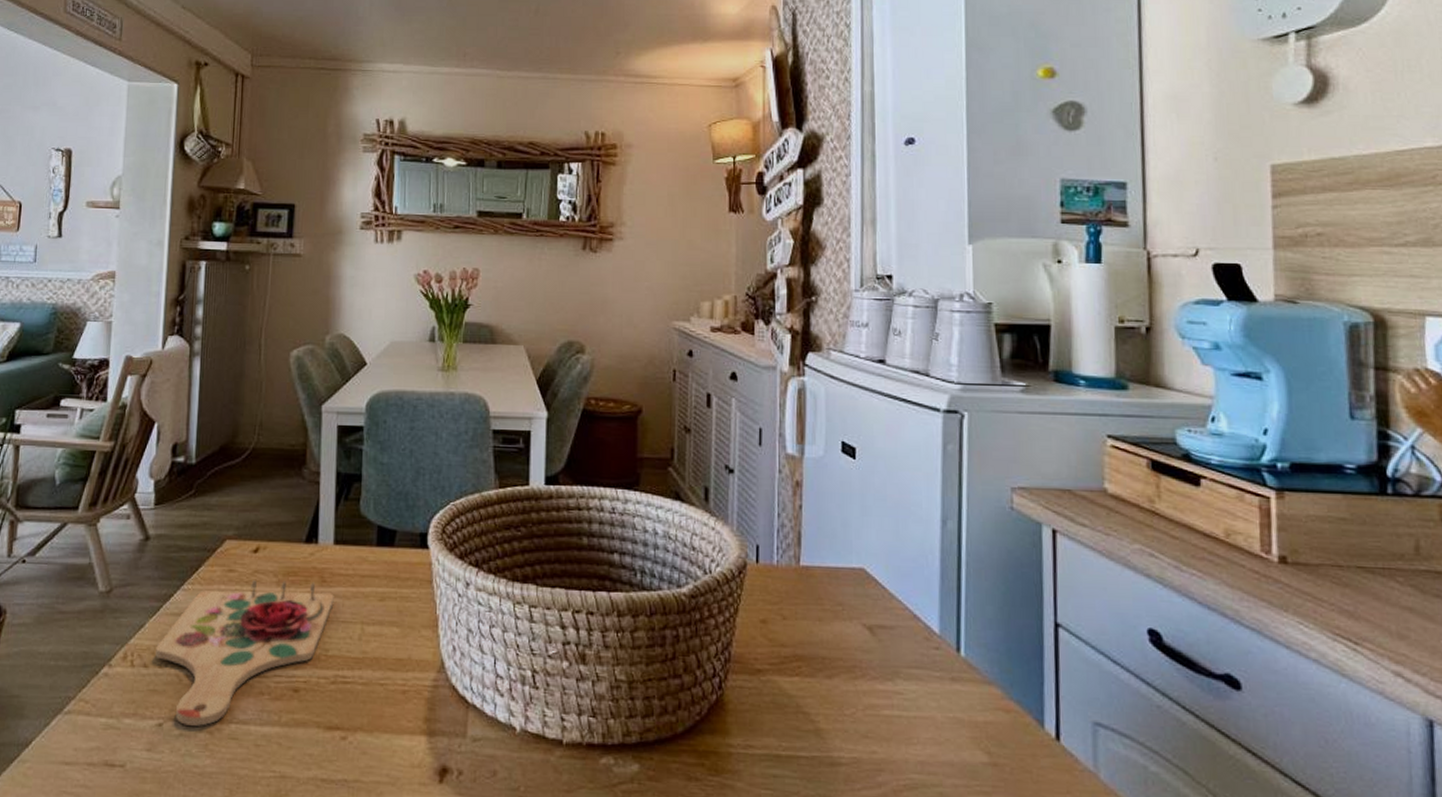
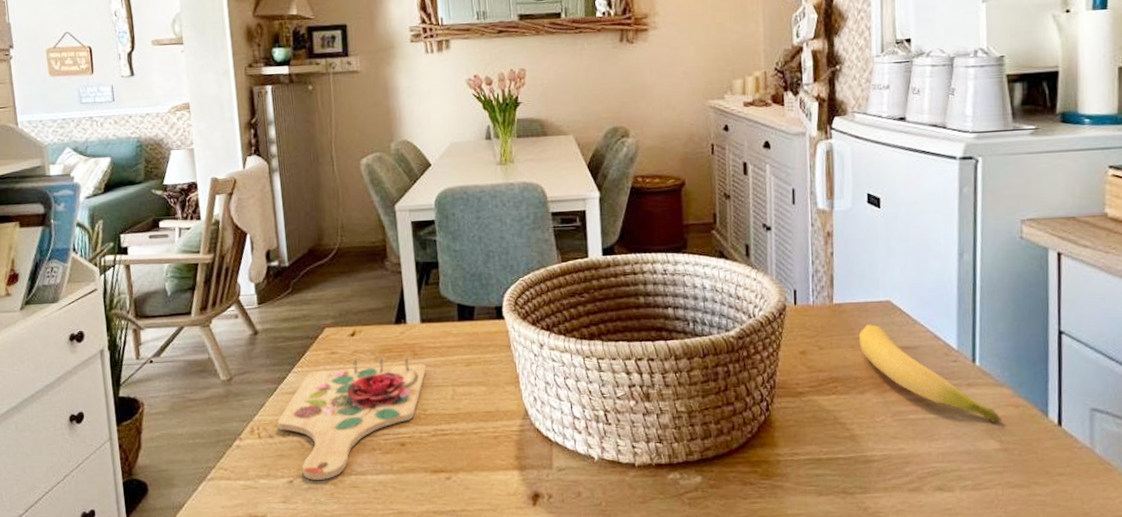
banana: none [827,594,991,729] -> present [858,324,1002,422]

